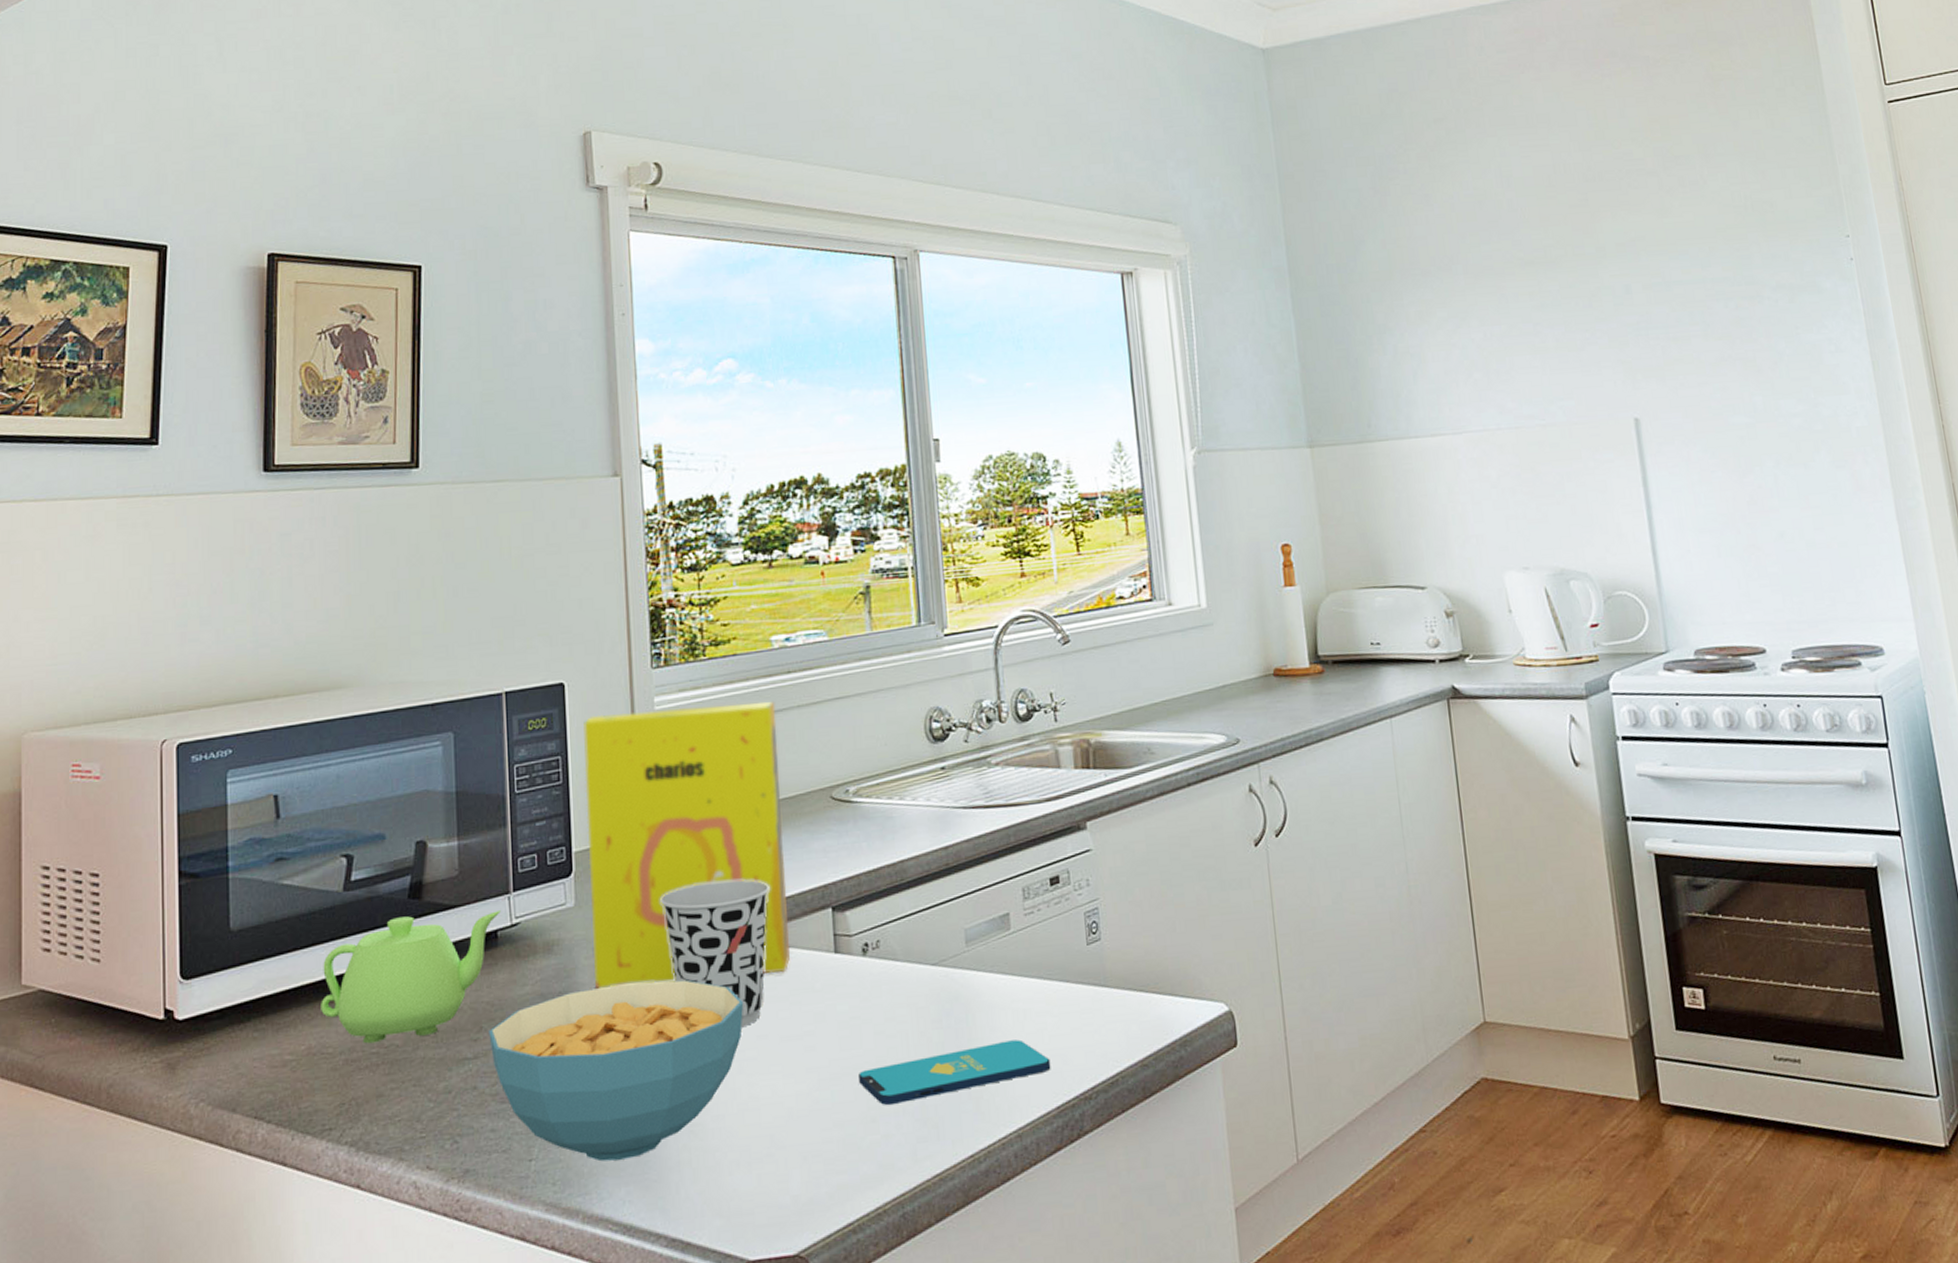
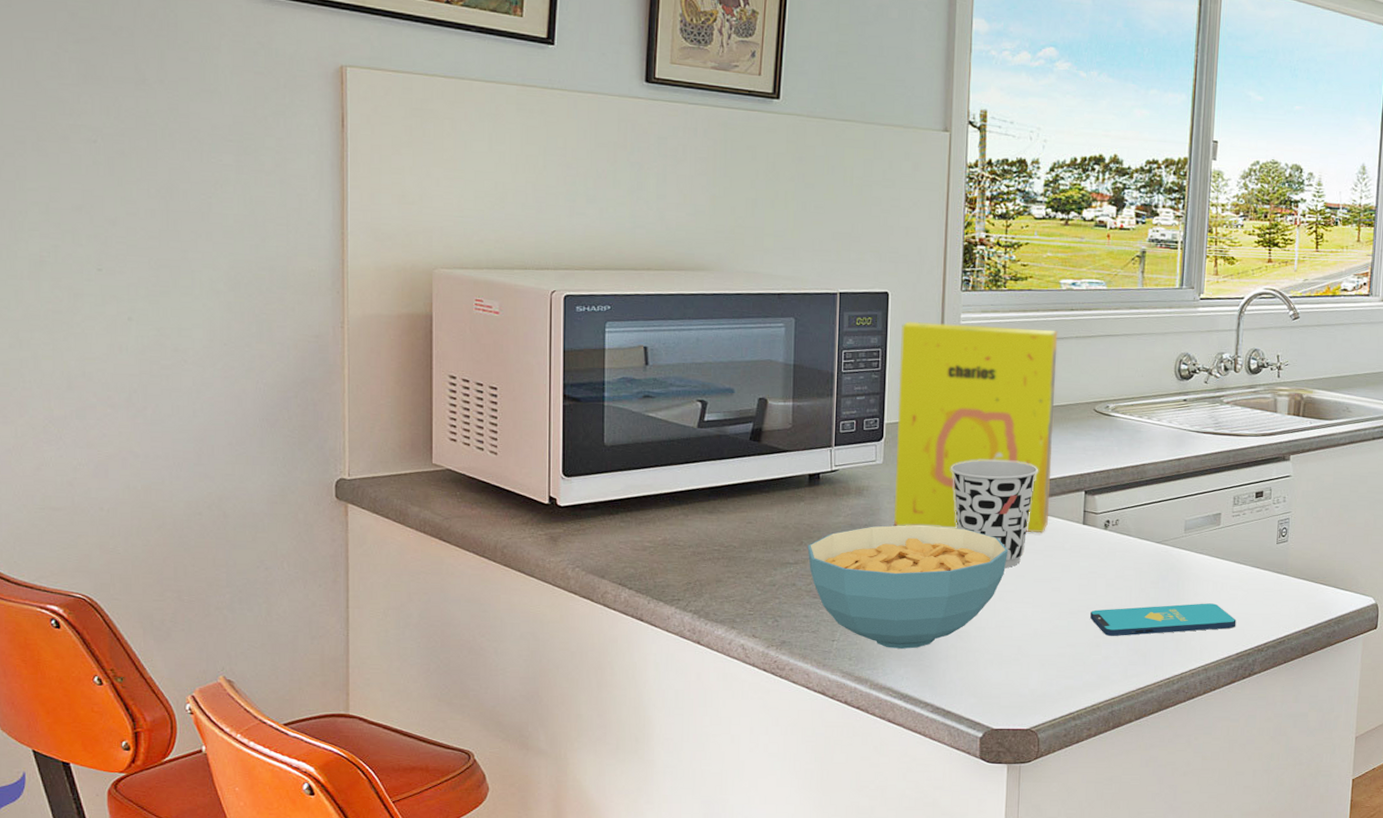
teapot: present [321,911,501,1044] -> none [675,453,823,543]

